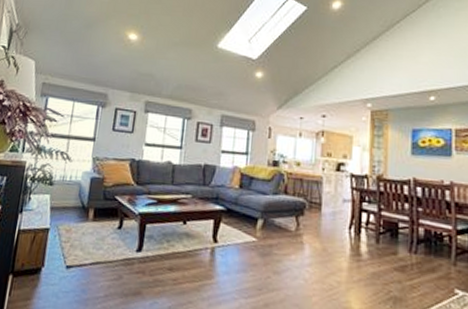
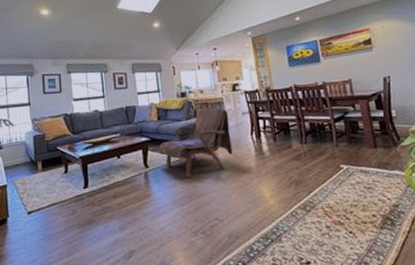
armchair: none [232,184,326,265] -> present [158,107,233,177]

